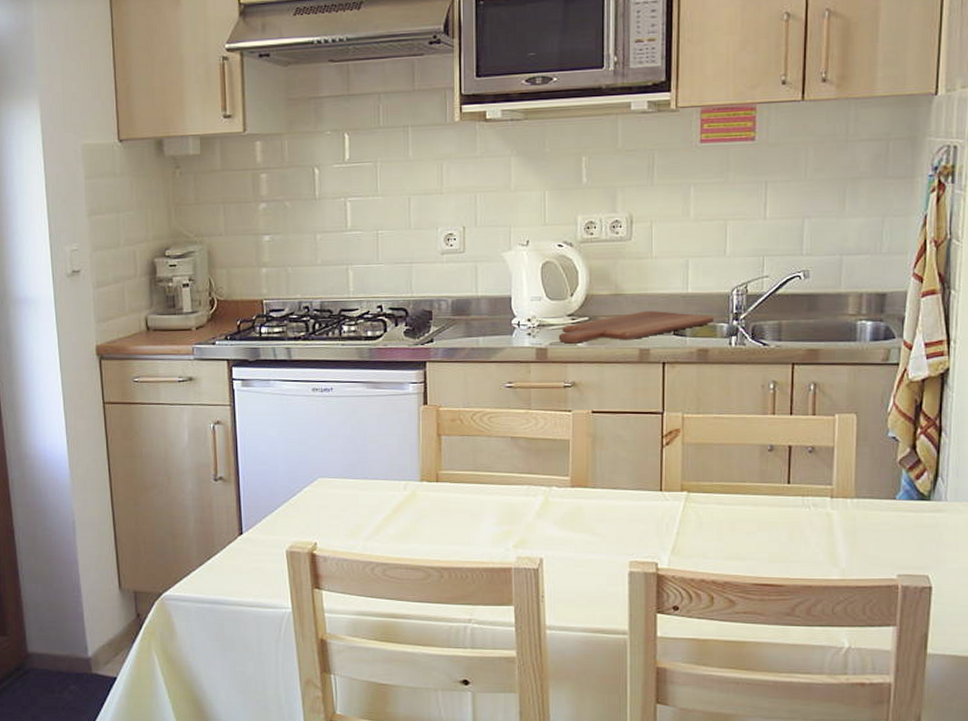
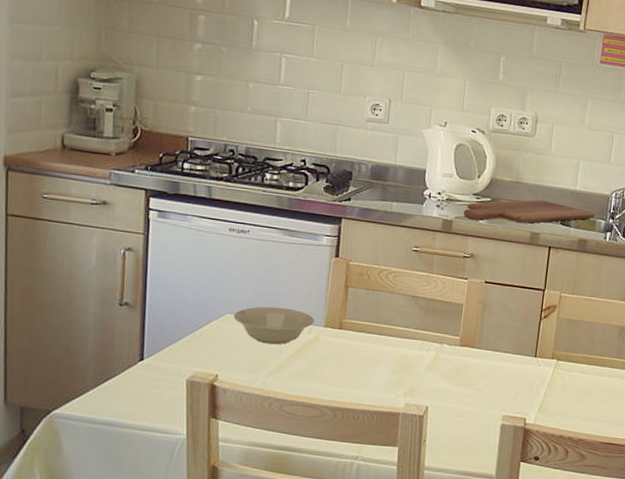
bowl: none [326,465,409,506] -> present [233,306,314,345]

